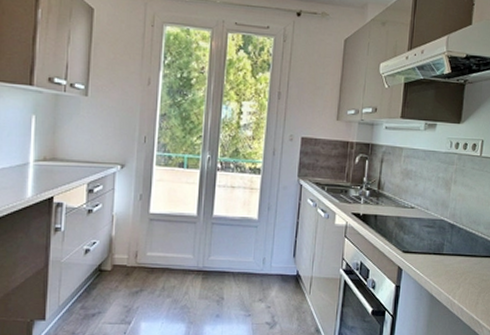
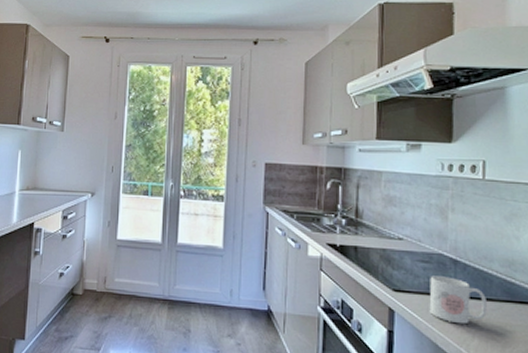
mug: none [429,238,472,277] -> present [429,276,487,325]

